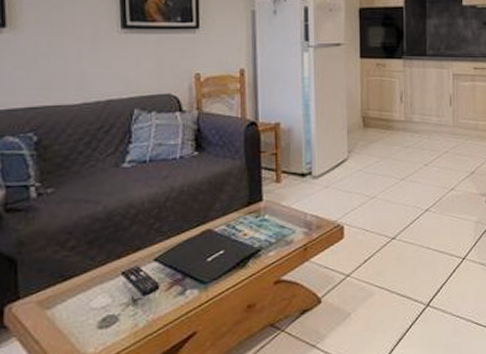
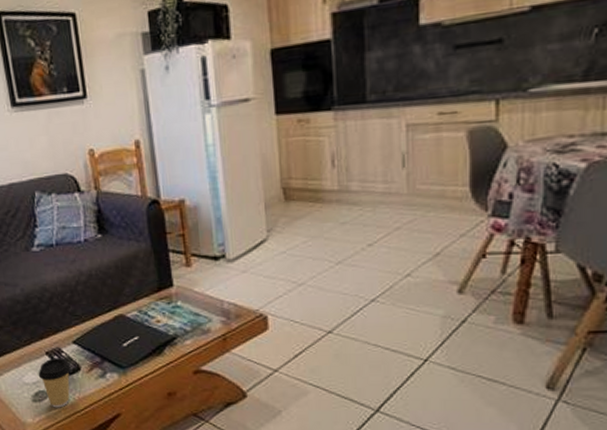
coffee cup: none [109,277,148,333] -> present [38,358,71,408]

